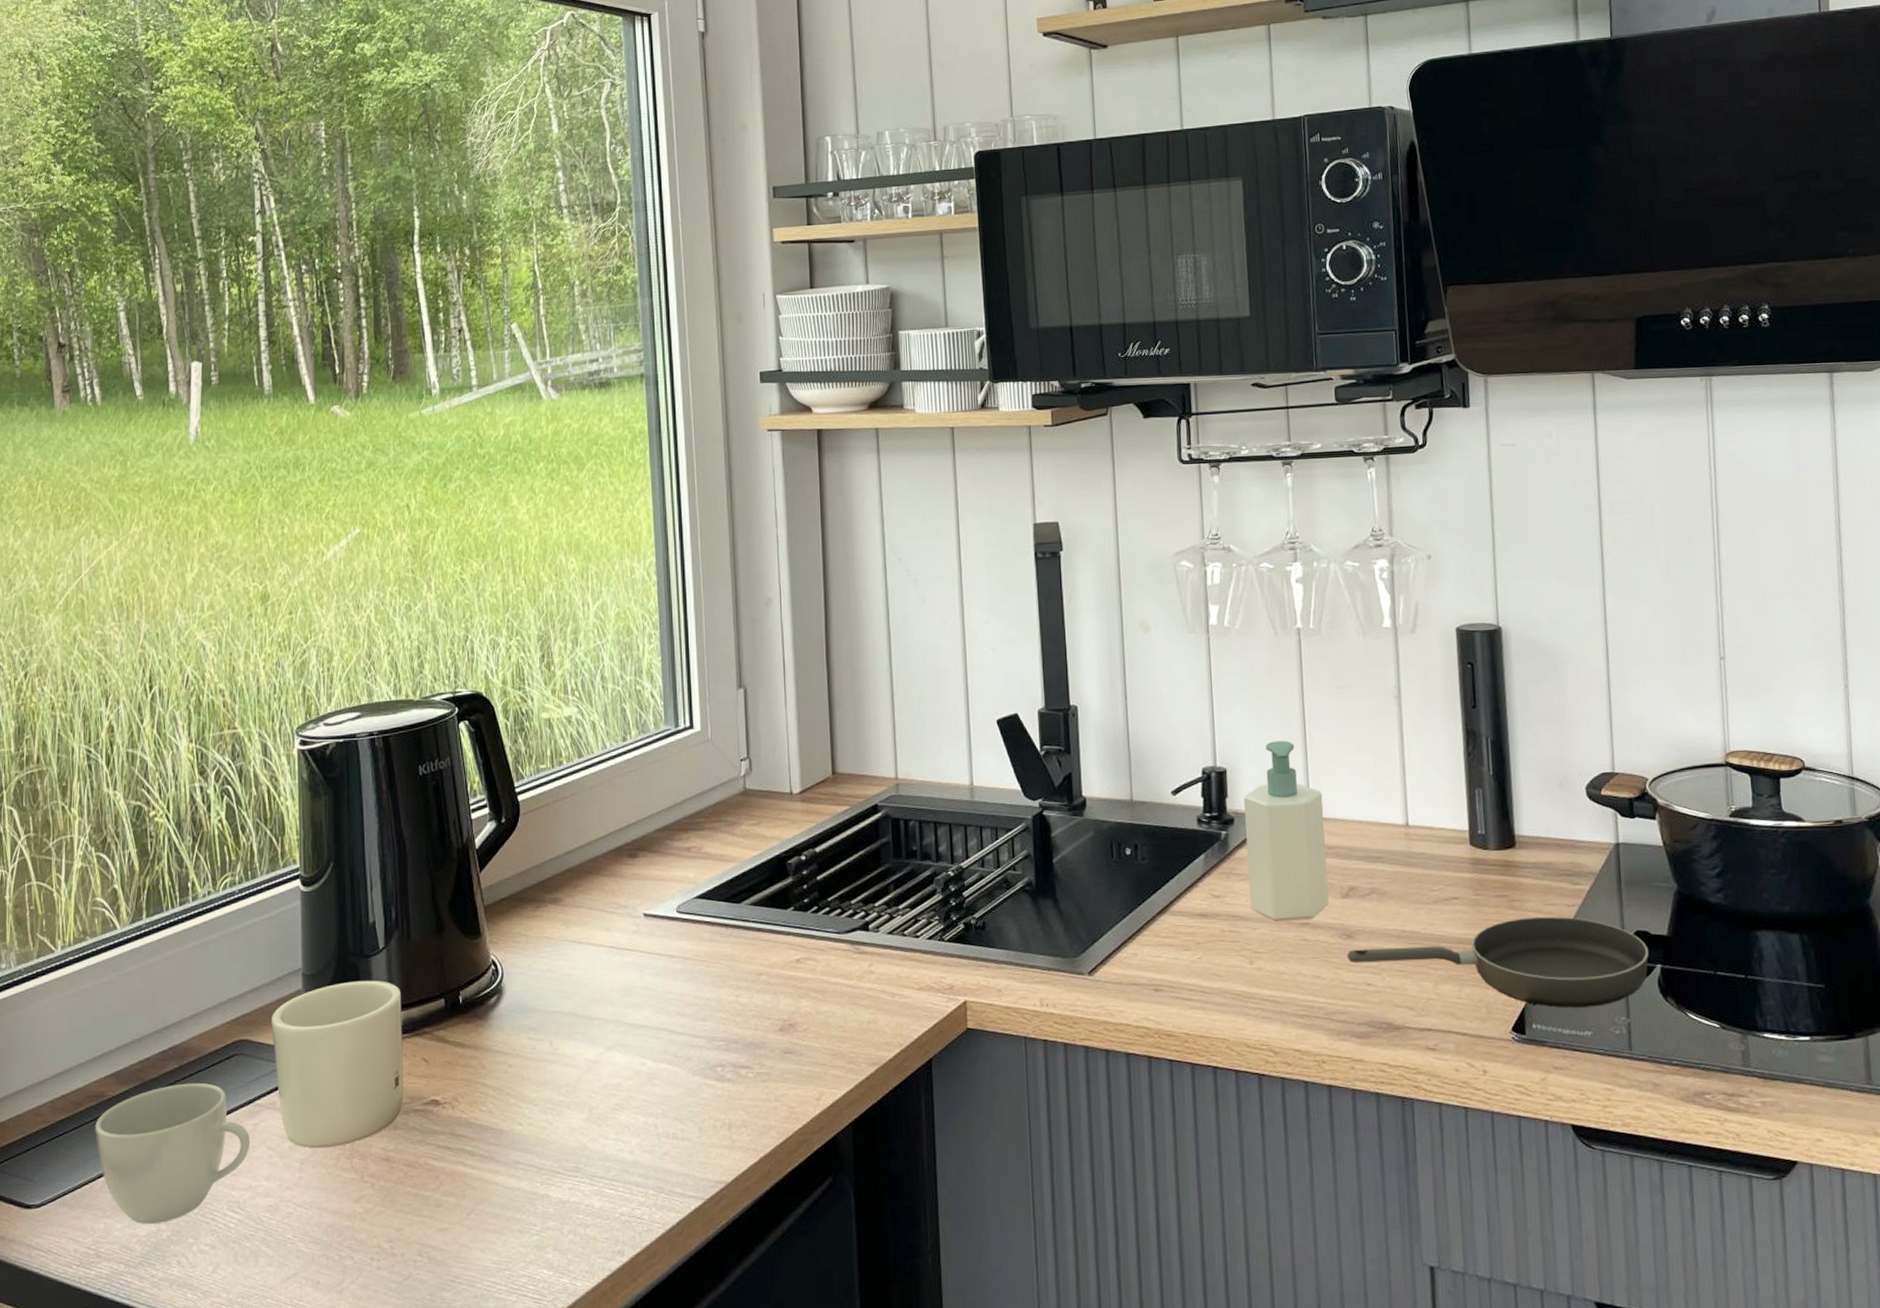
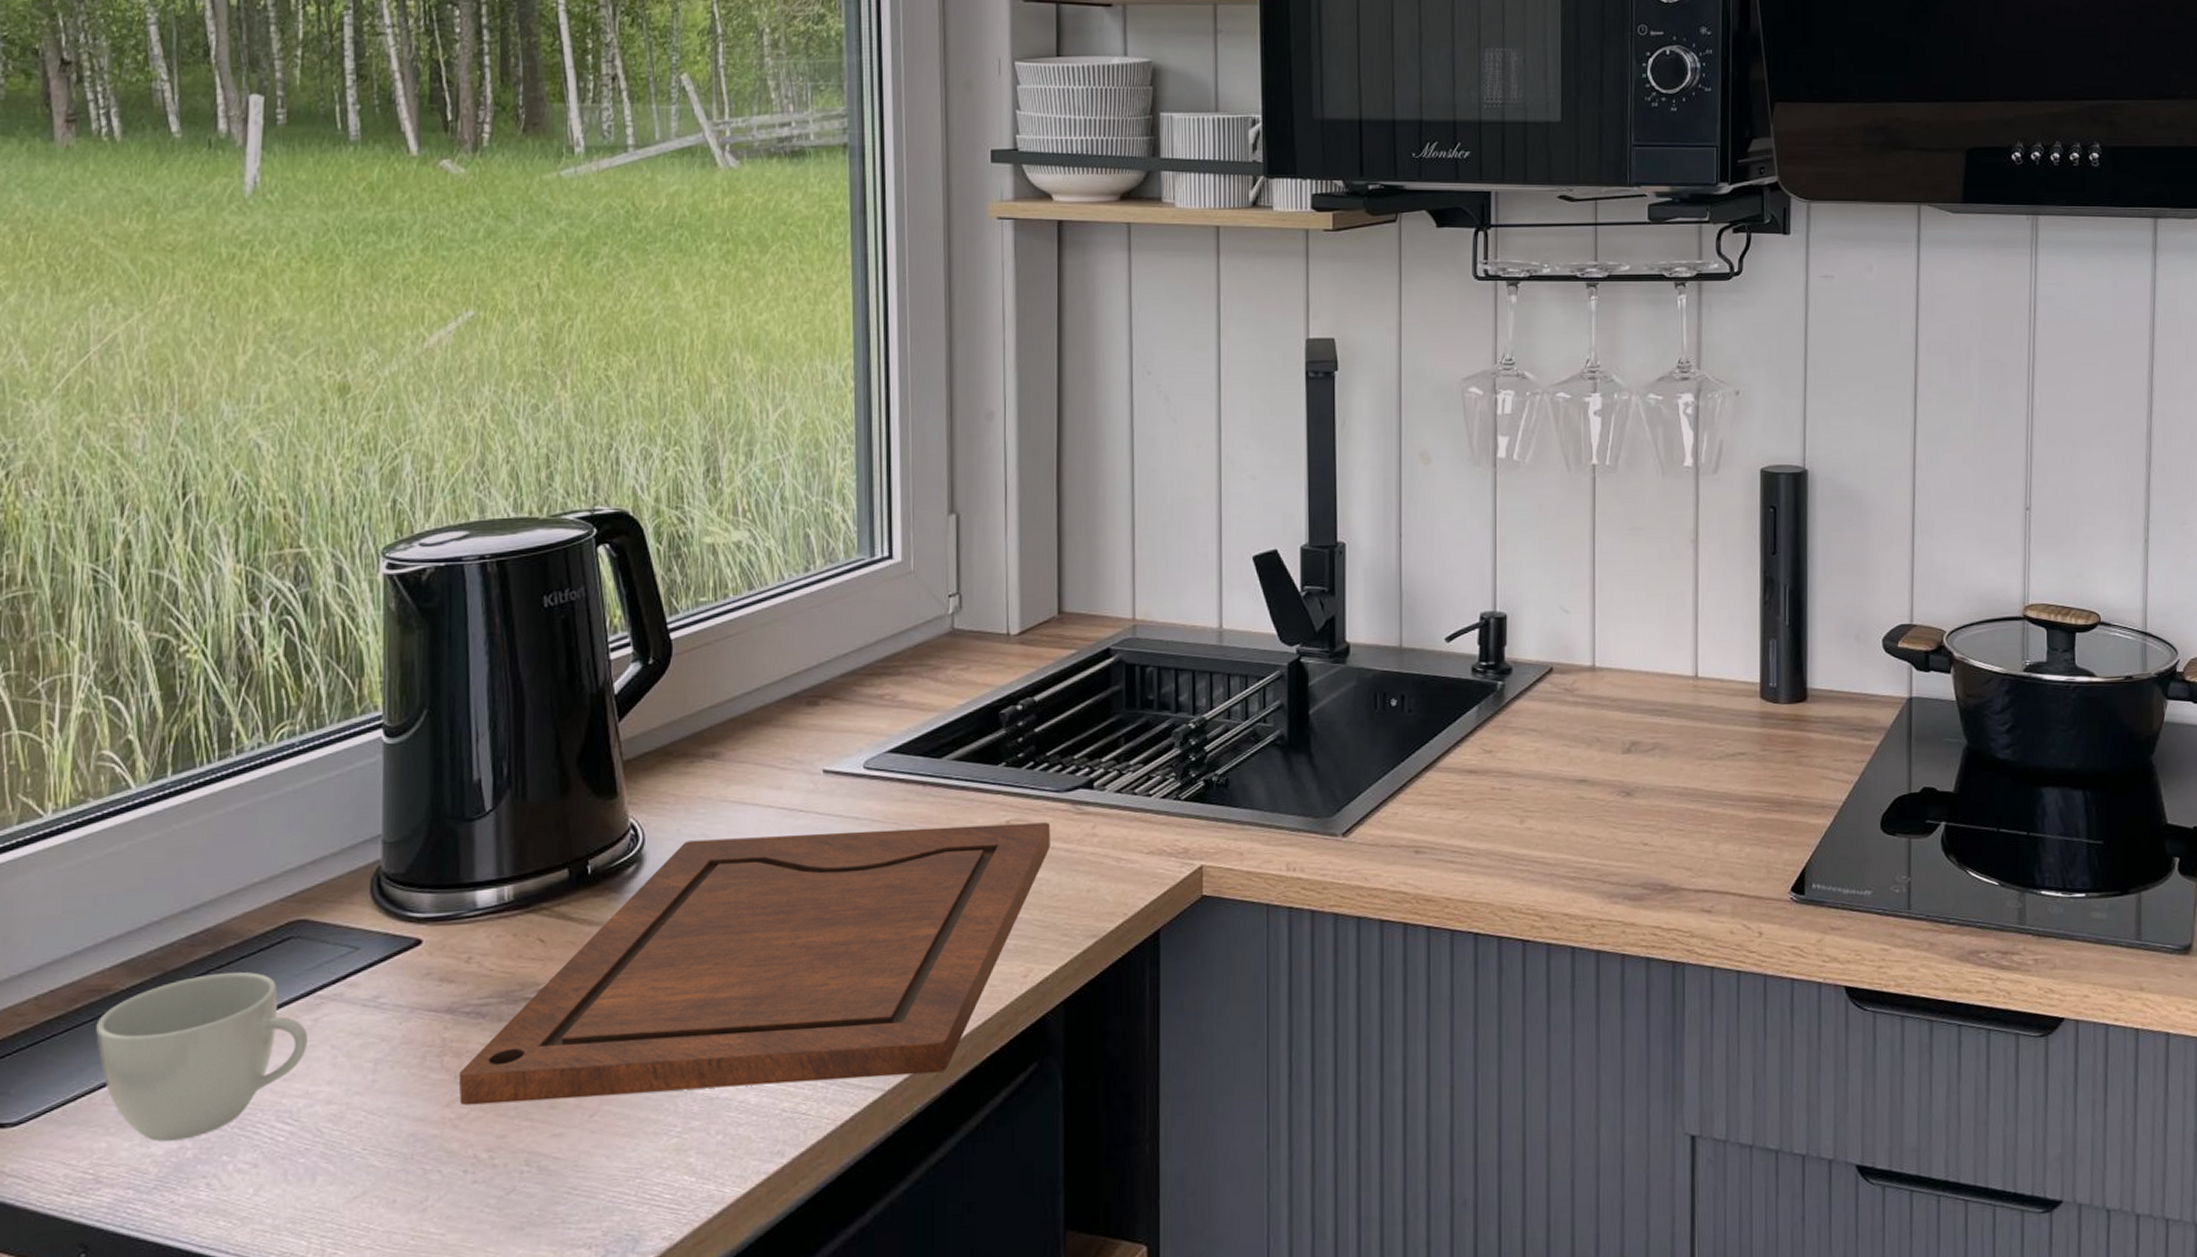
mug: present [272,980,403,1149] -> none [340,847,514,1047]
cutting board: none [364,961,835,1202] -> present [458,822,1051,1106]
soap bottle: present [1243,740,1329,920] -> none [1523,585,1609,777]
frying pan: present [1347,916,1649,1008] -> none [1624,773,1934,867]

